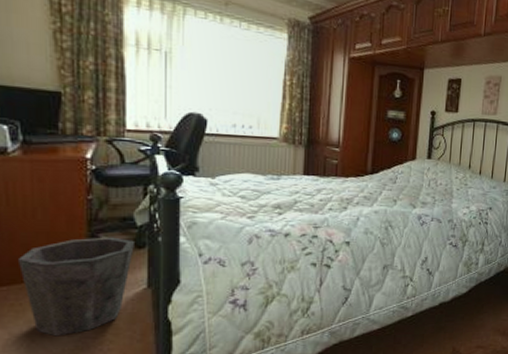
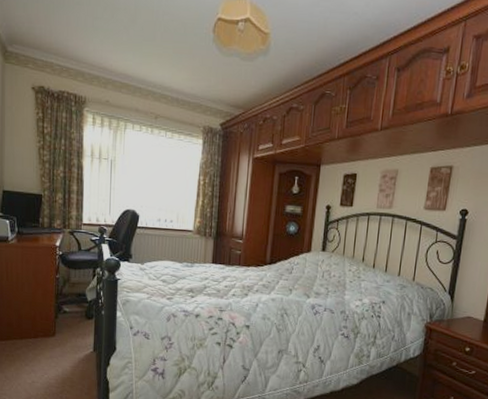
waste bin: present [19,237,136,337] -> none [12,308,87,383]

